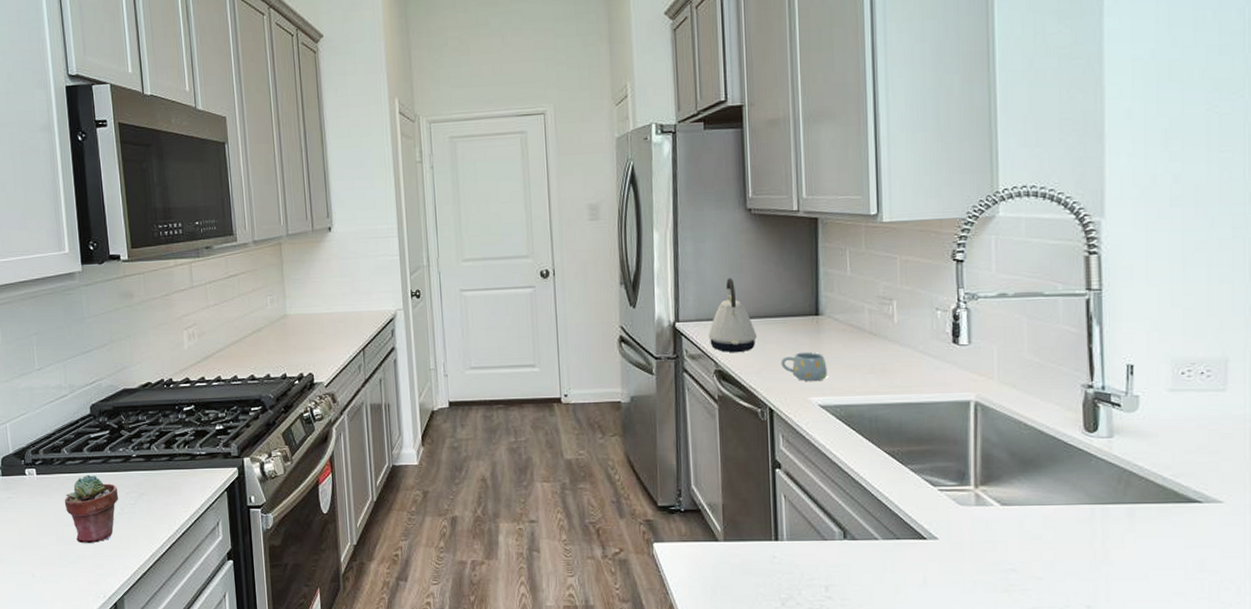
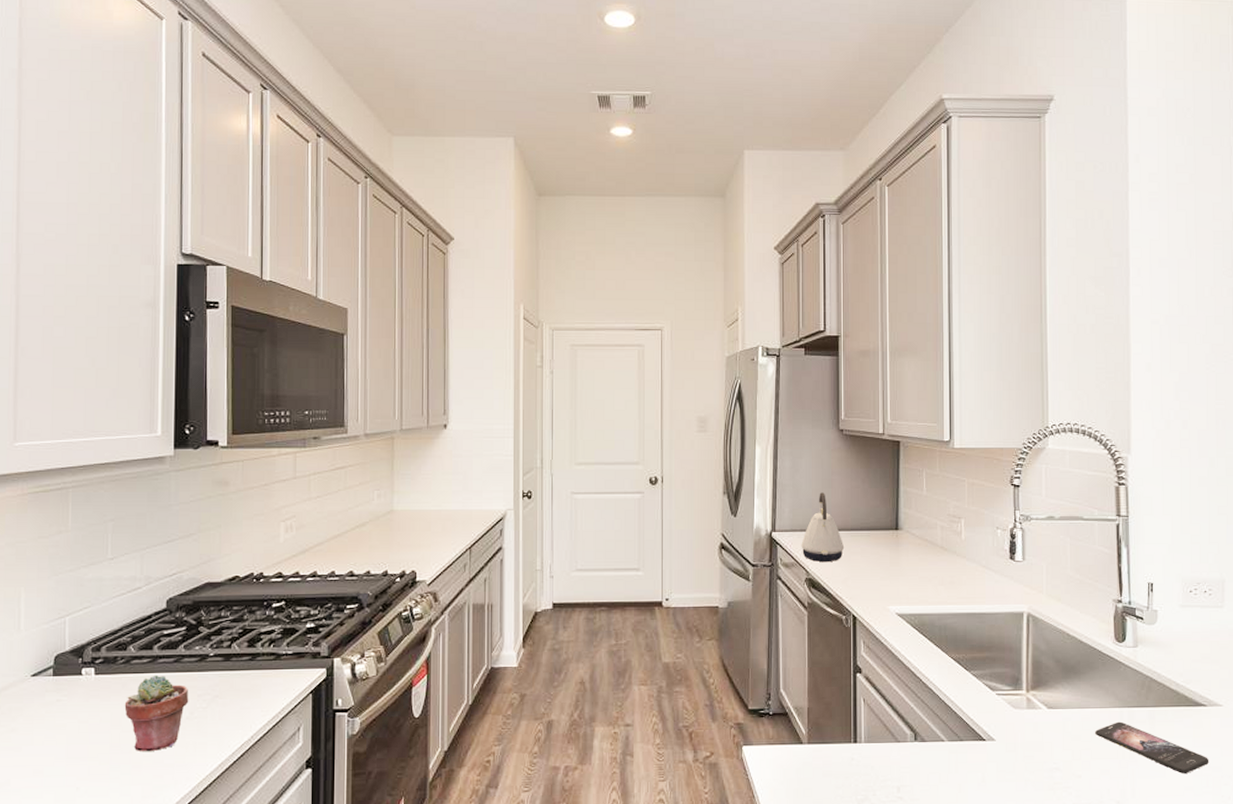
mug: present [781,351,827,382] -> none [864,563,904,592]
smartphone: none [1060,519,1205,577] -> present [1095,721,1209,773]

